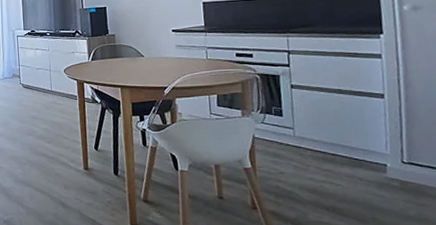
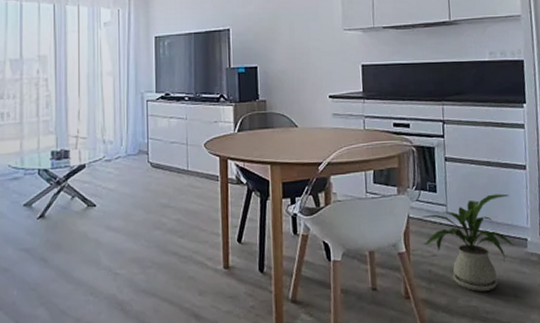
house plant: none [261,120,372,210] -> present [416,194,515,292]

